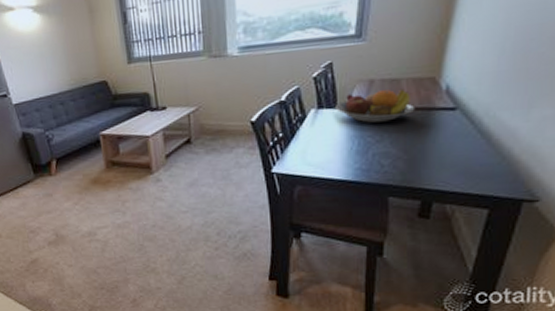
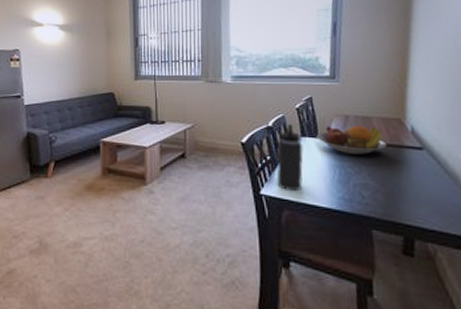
thermos bottle: none [289,96,320,167] -> present [276,124,304,192]

